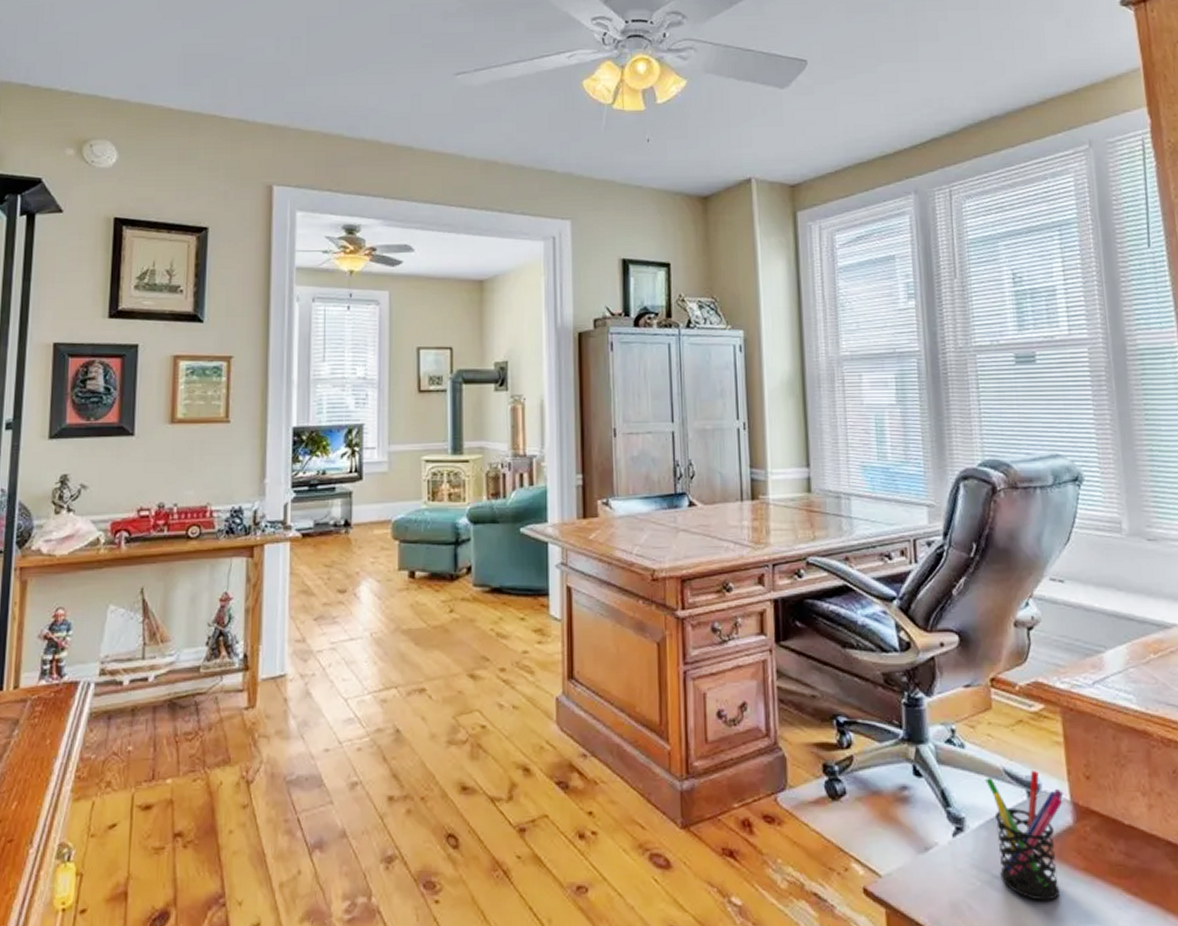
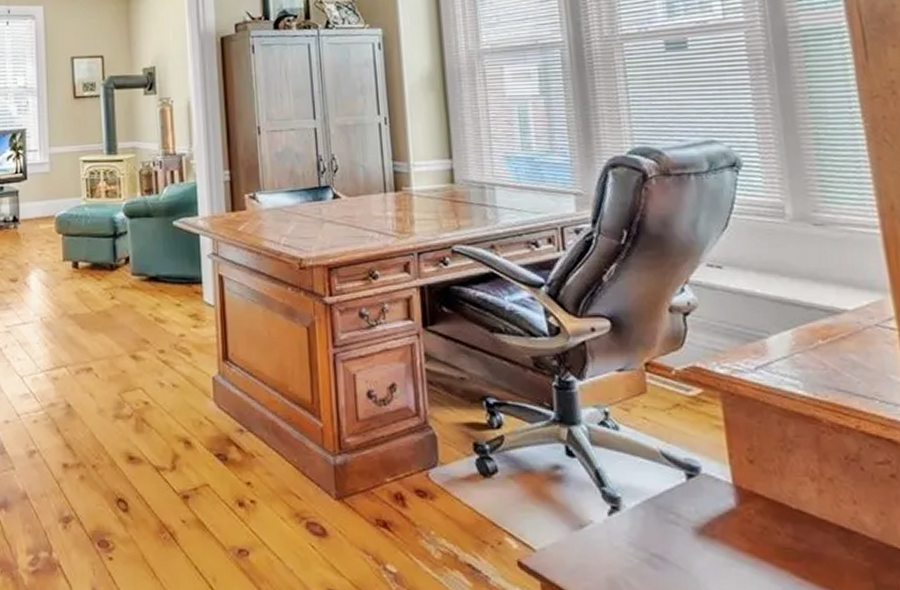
pen holder: present [985,769,1064,901] -> none [642,452,726,581]

